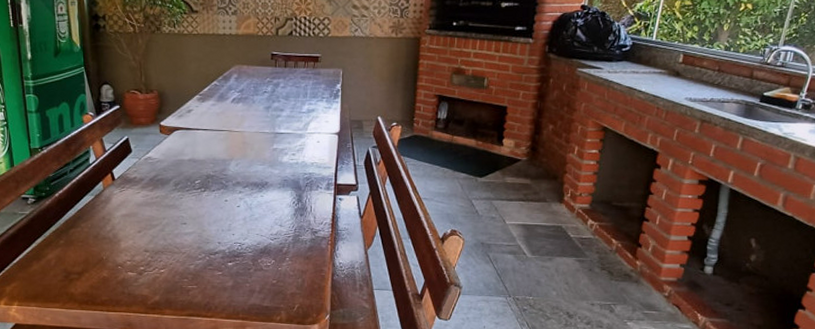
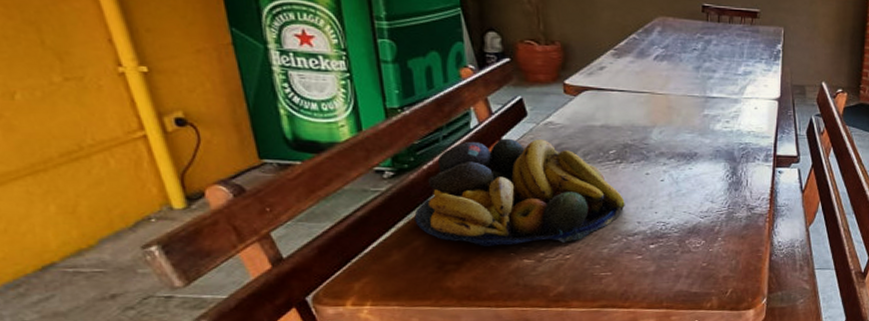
fruit bowl: none [49,171,208,260] -> present [414,138,625,246]

